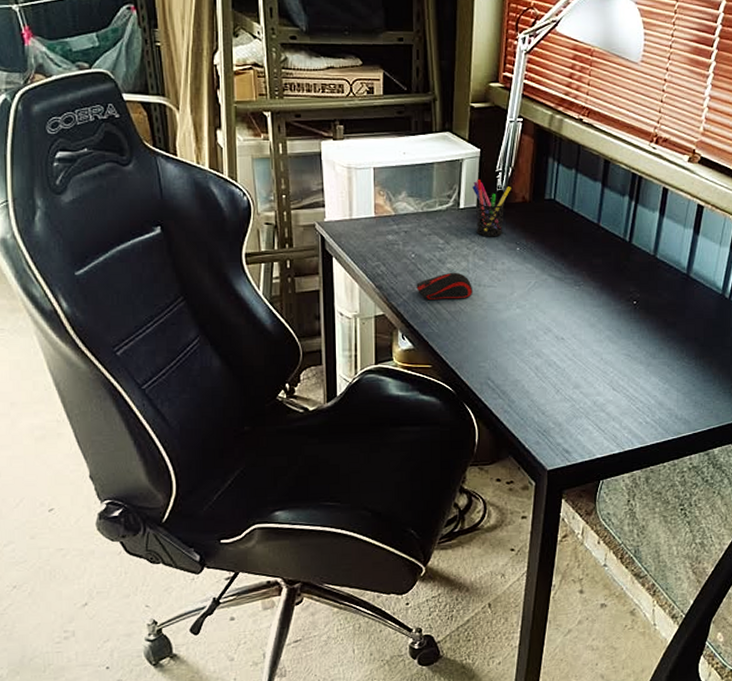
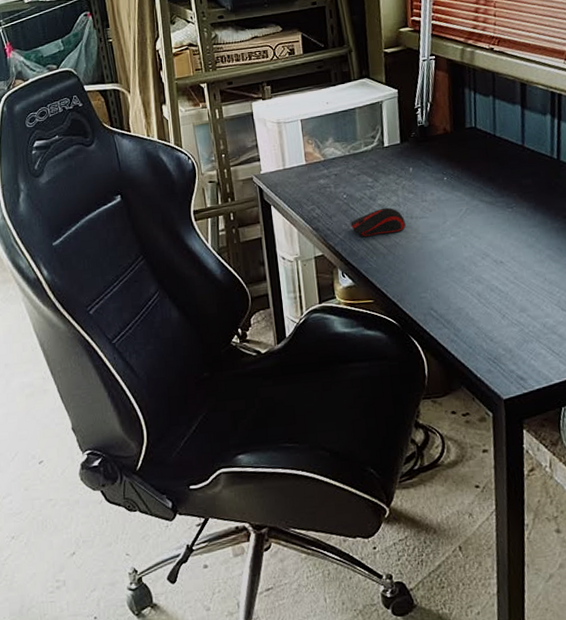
pen holder: present [472,180,511,237] -> none [394,118,432,171]

